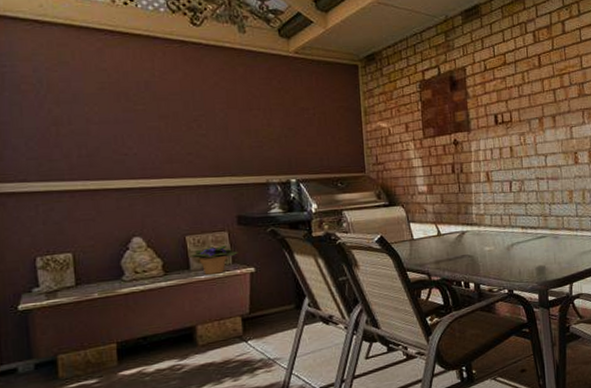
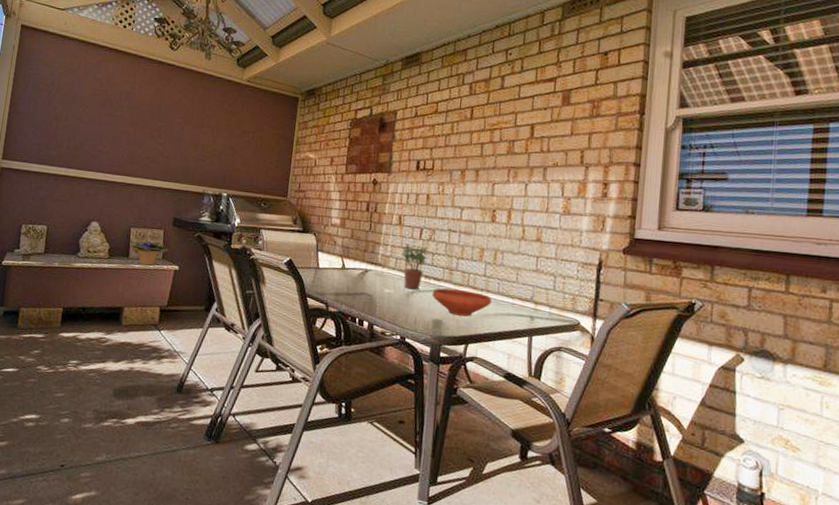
potted plant: none [494,197,522,243] -> present [401,242,428,290]
bowl: none [531,233,587,259] -> present [432,288,492,317]

